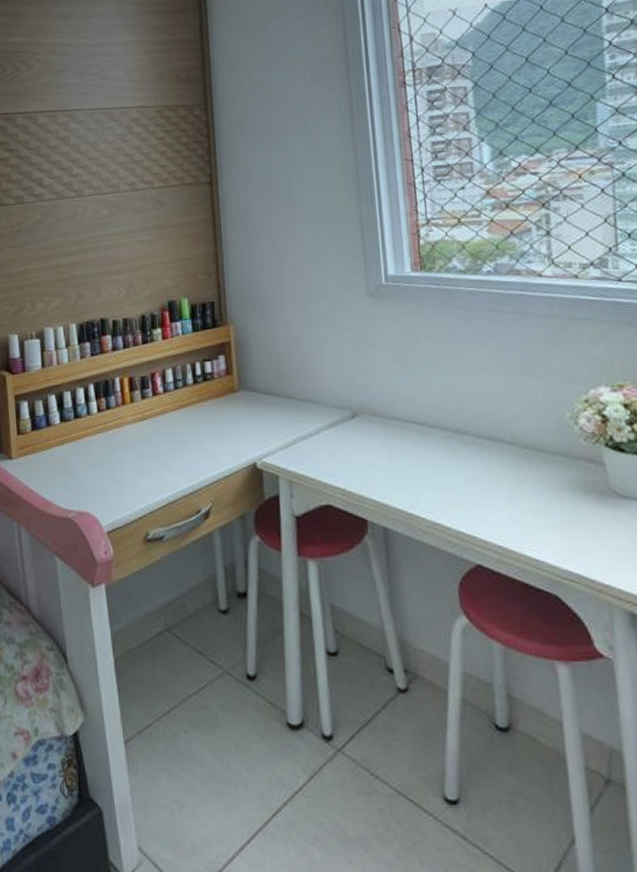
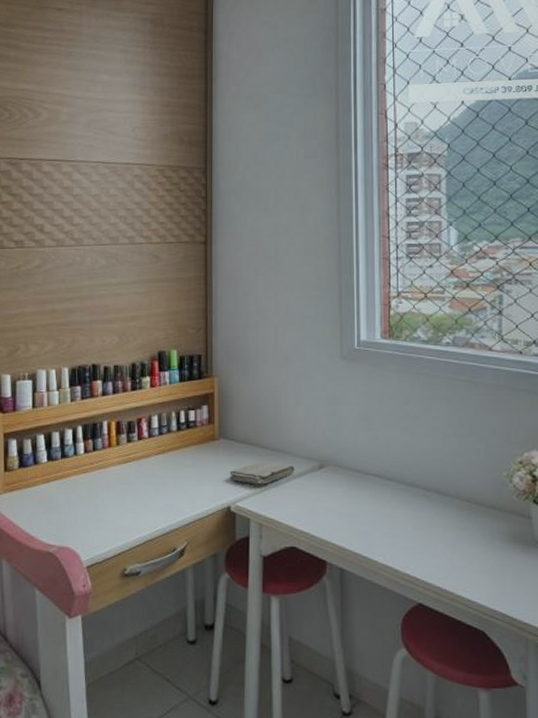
washcloth: none [253,413,324,438] -> present [229,462,295,485]

